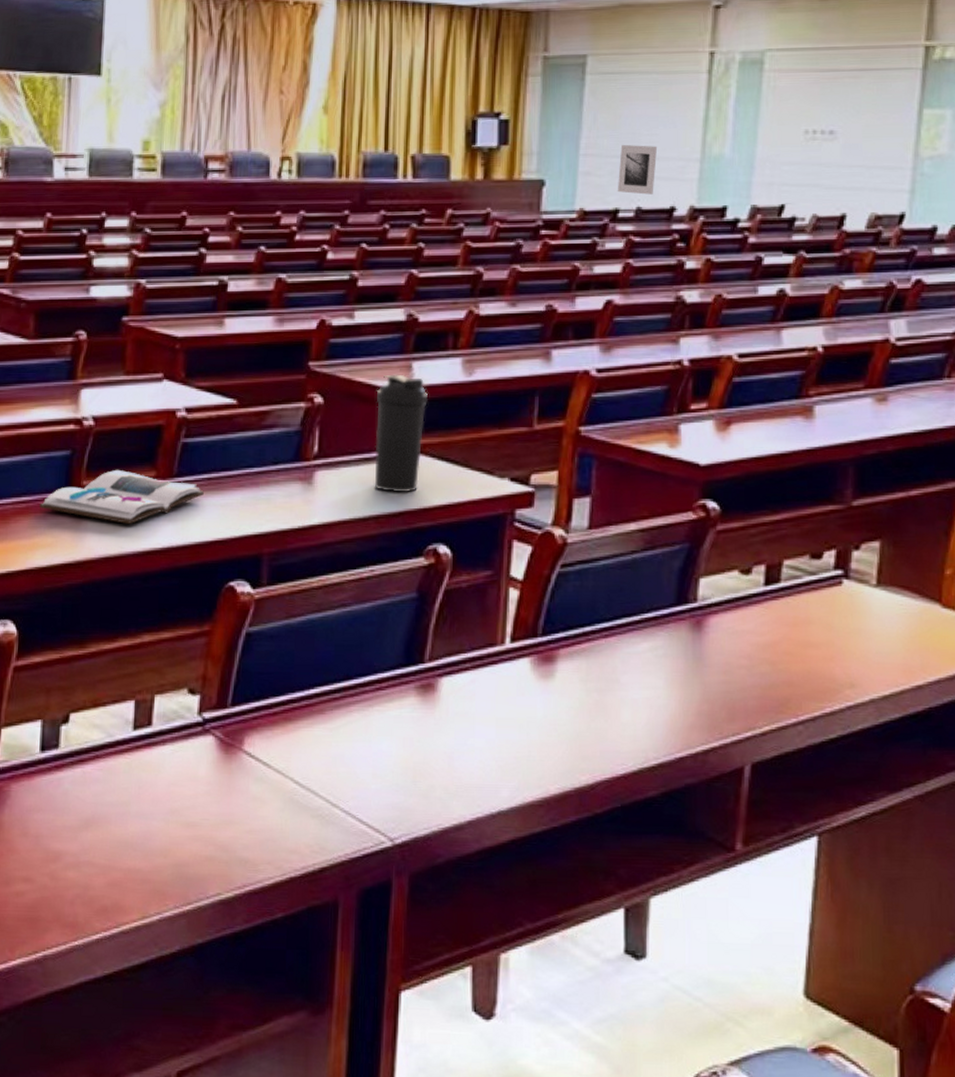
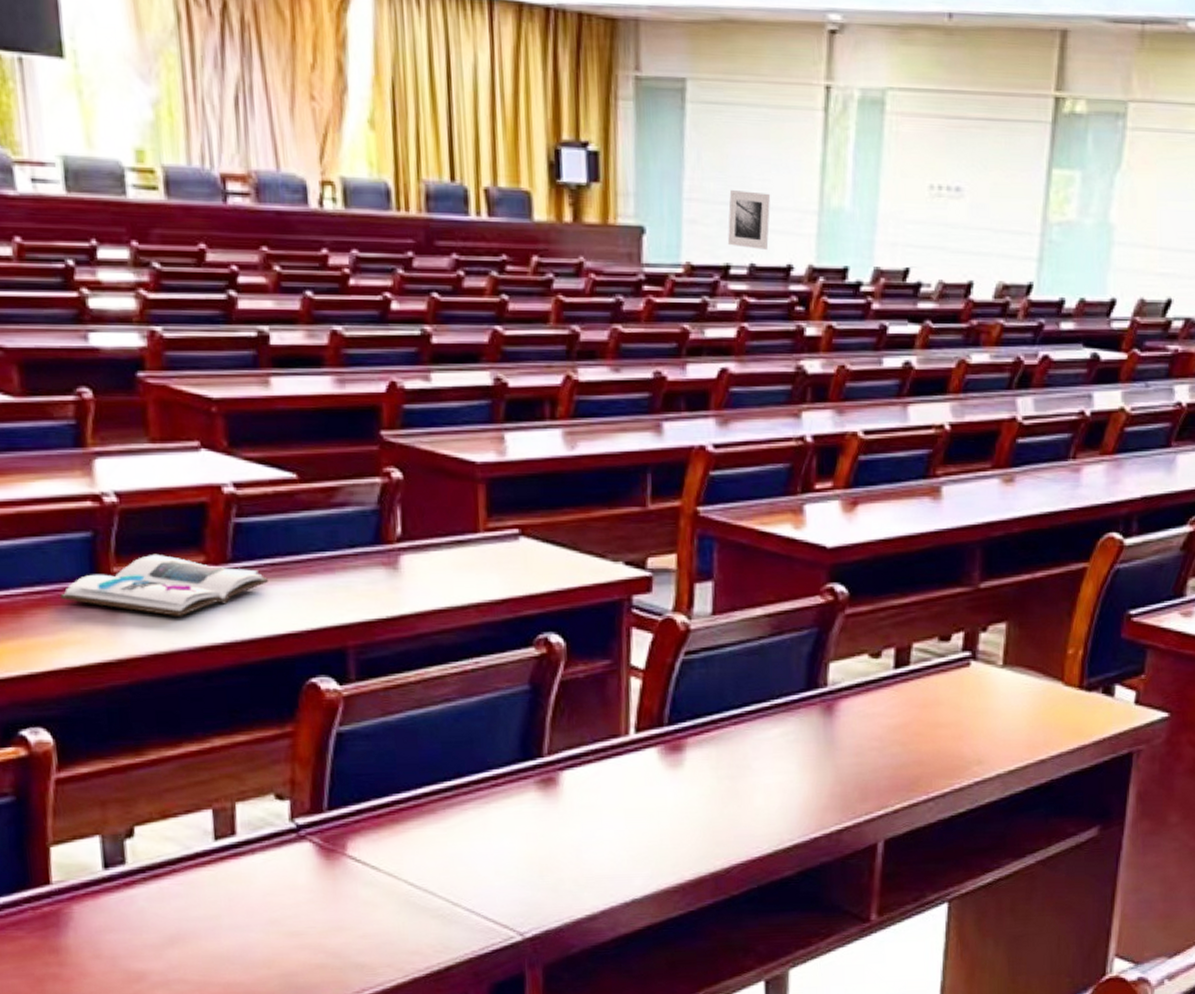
water bottle: present [374,374,428,493] -> none [466,446,526,579]

